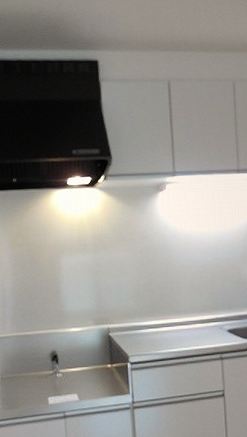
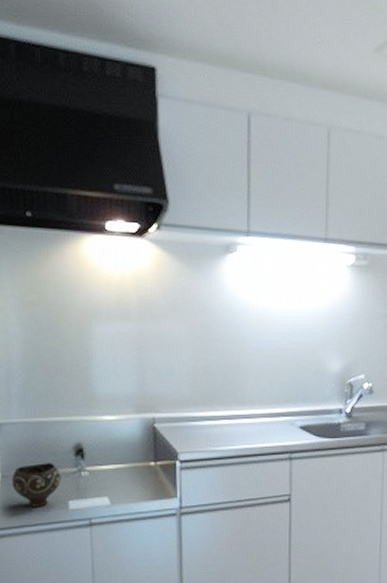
bowl: none [8,367,42,403] -> present [12,463,61,507]

